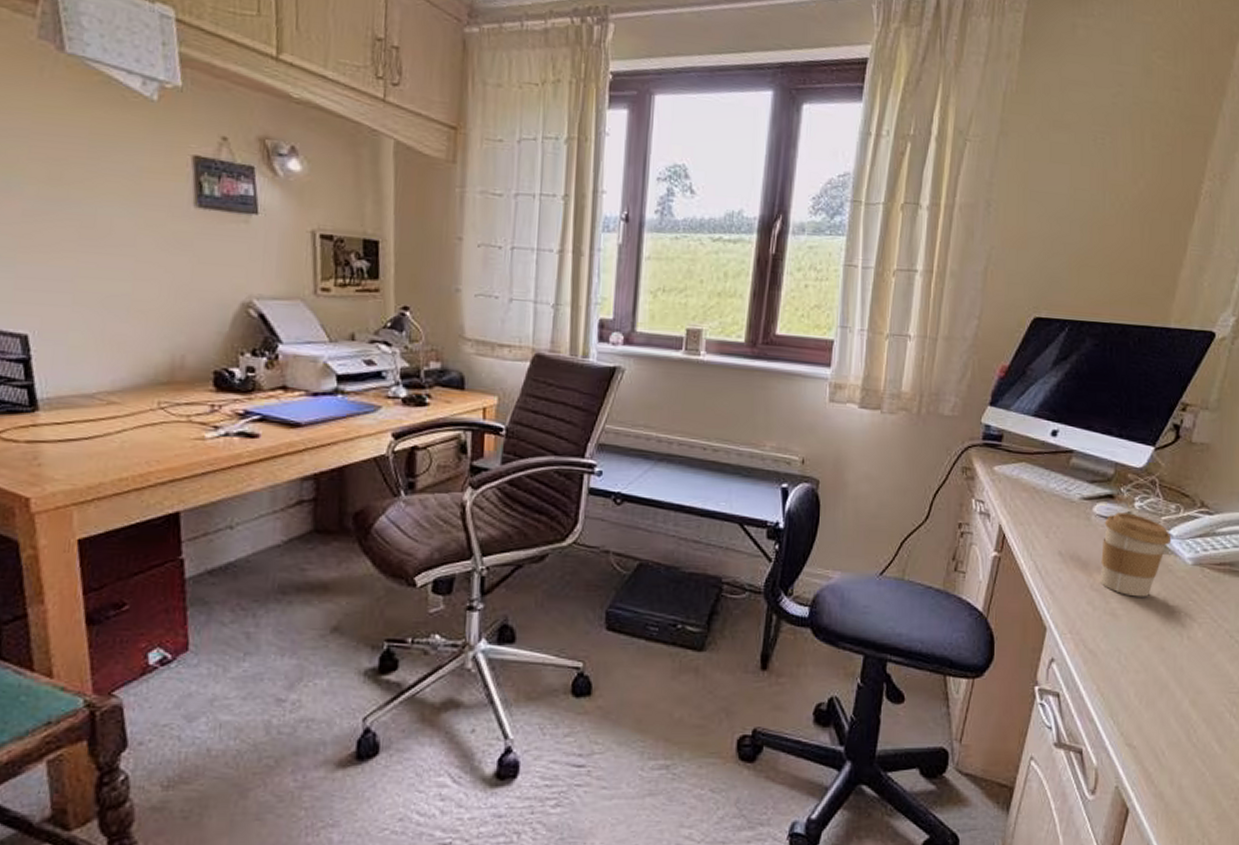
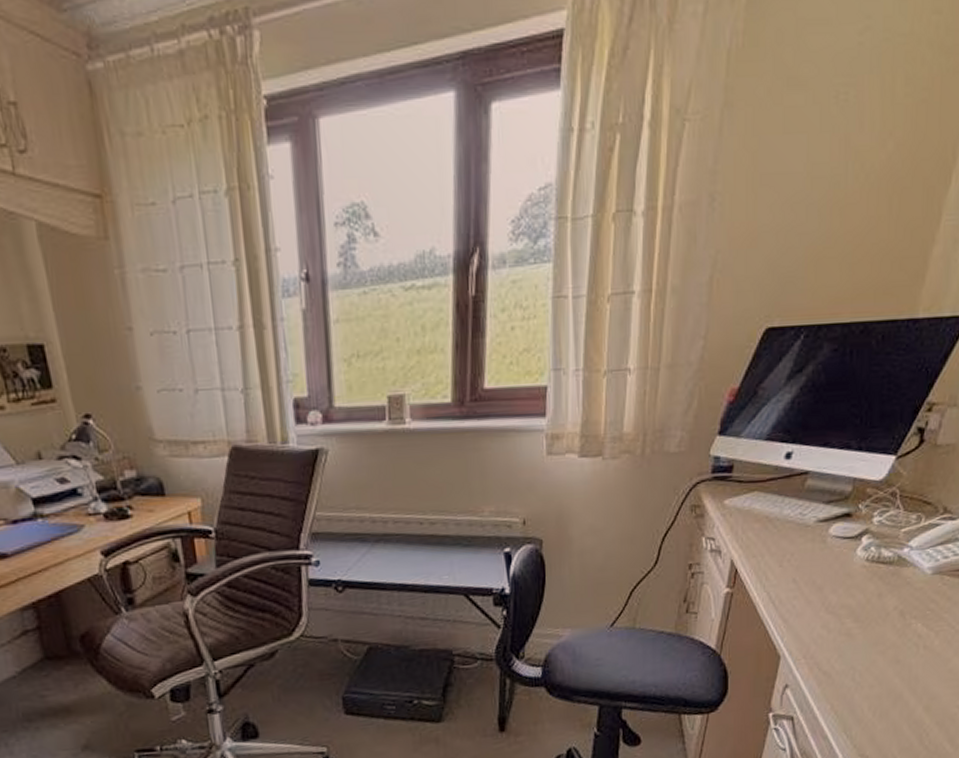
coffee cup: present [1100,512,1172,597] -> none [835,529,911,614]

